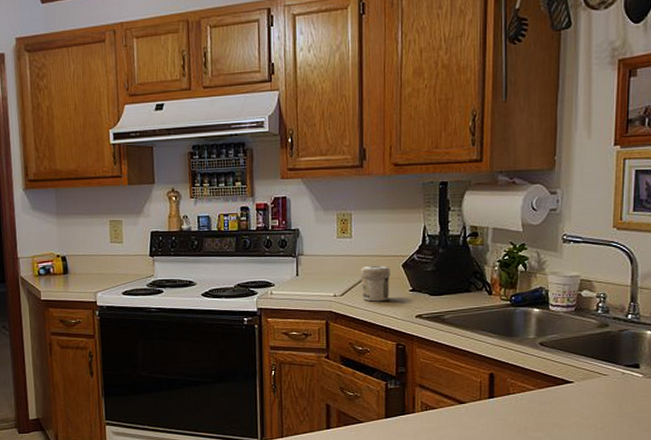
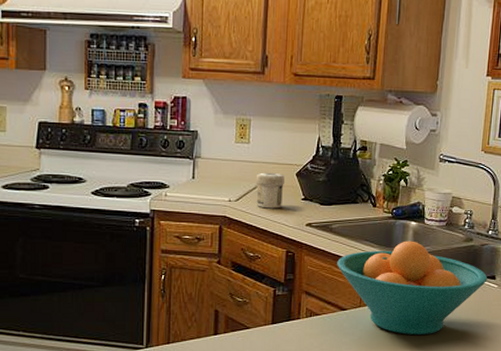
fruit bowl: none [452,329,629,429] -> present [337,241,488,335]

